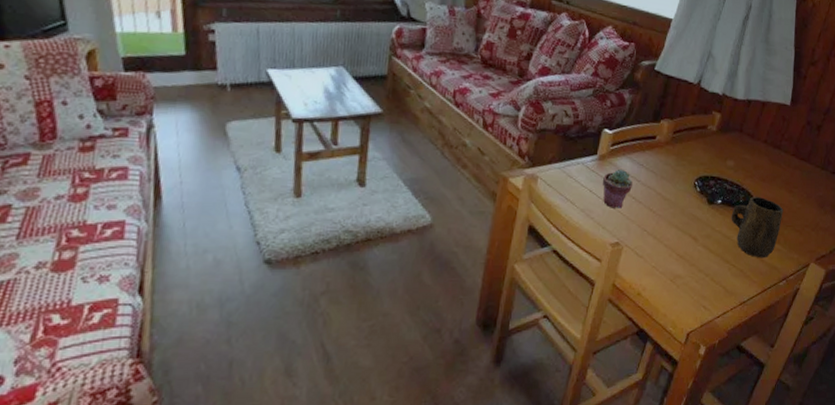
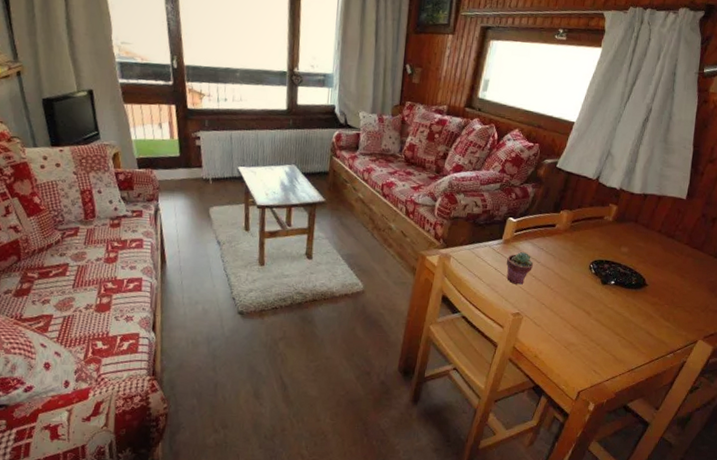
mug: present [731,196,784,258] -> none [623,279,674,334]

